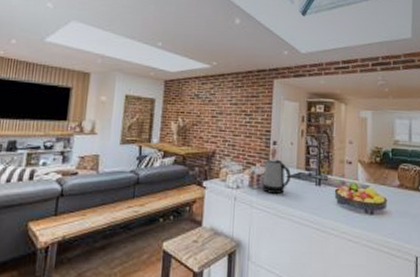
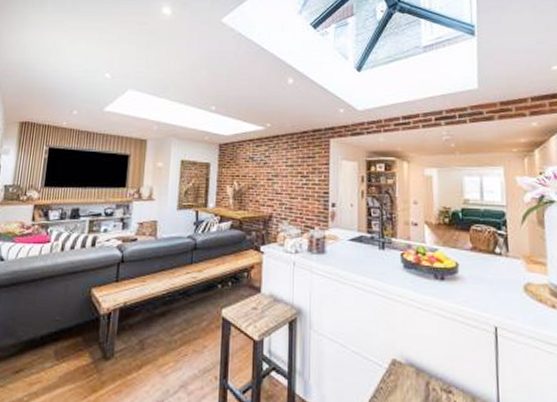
kettle: present [262,159,291,194] -> none [322,221,352,258]

